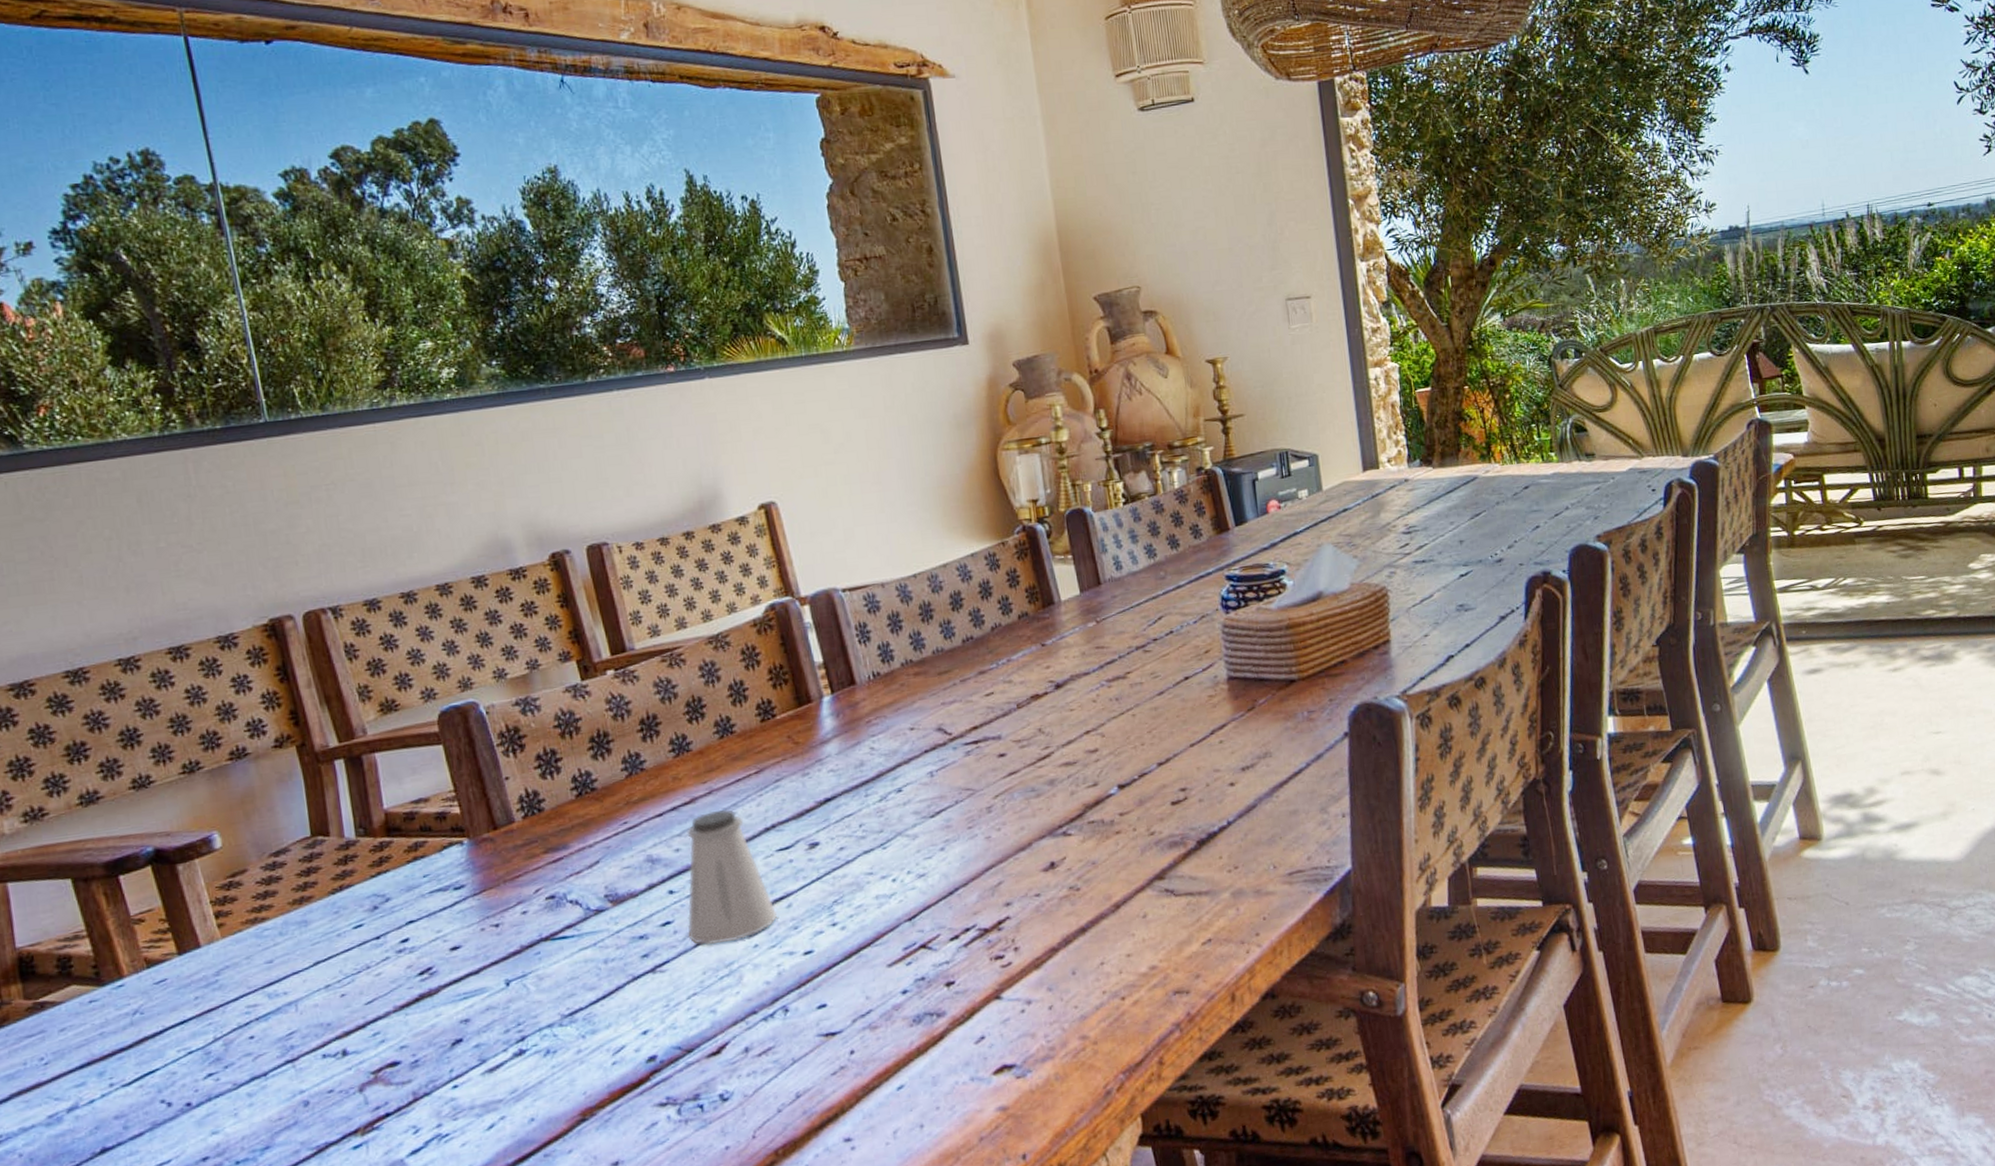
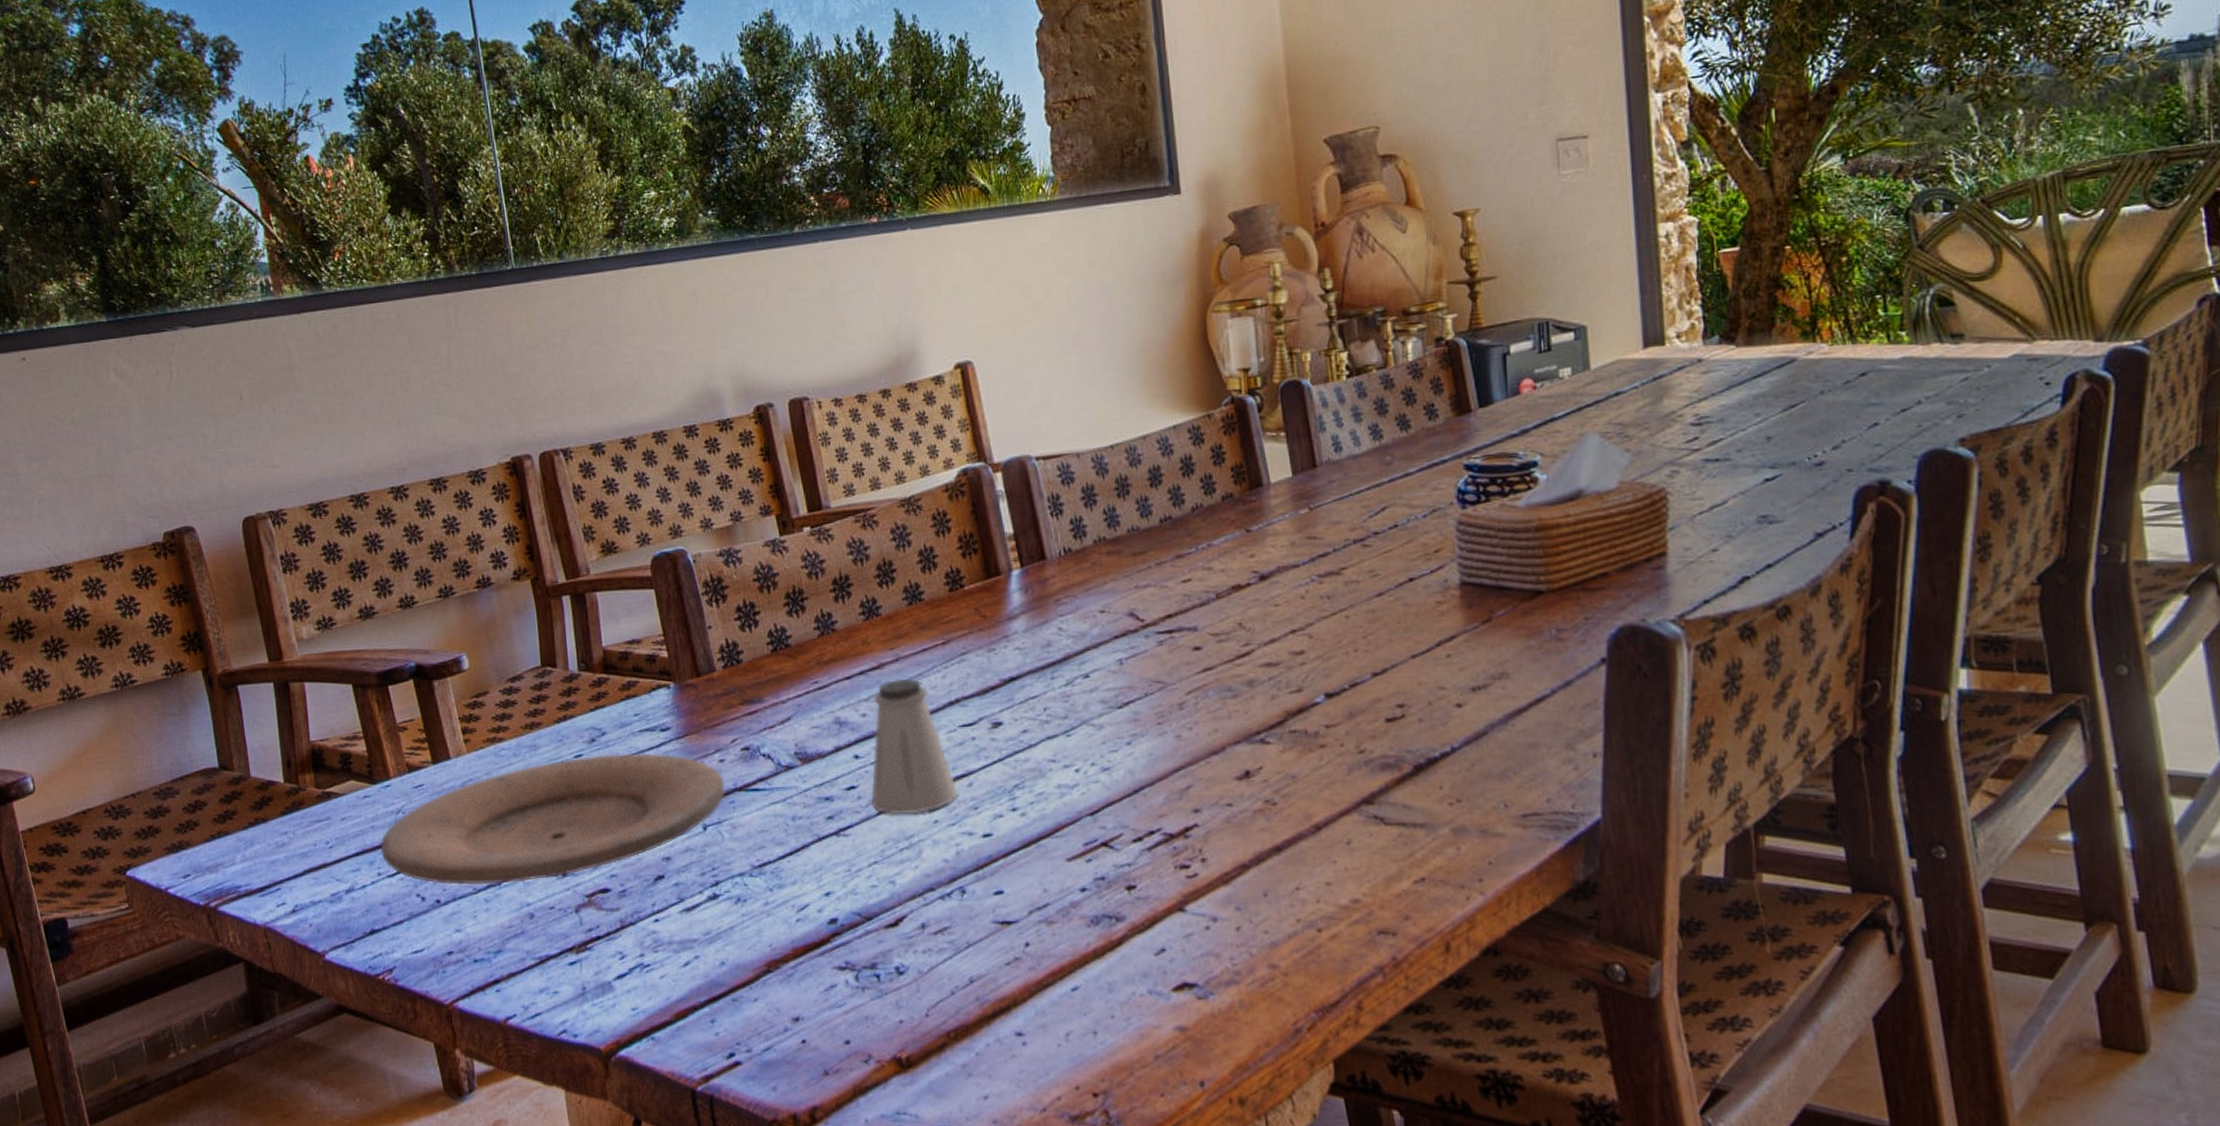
plate: none [111,912,530,1086] -> present [380,753,725,885]

